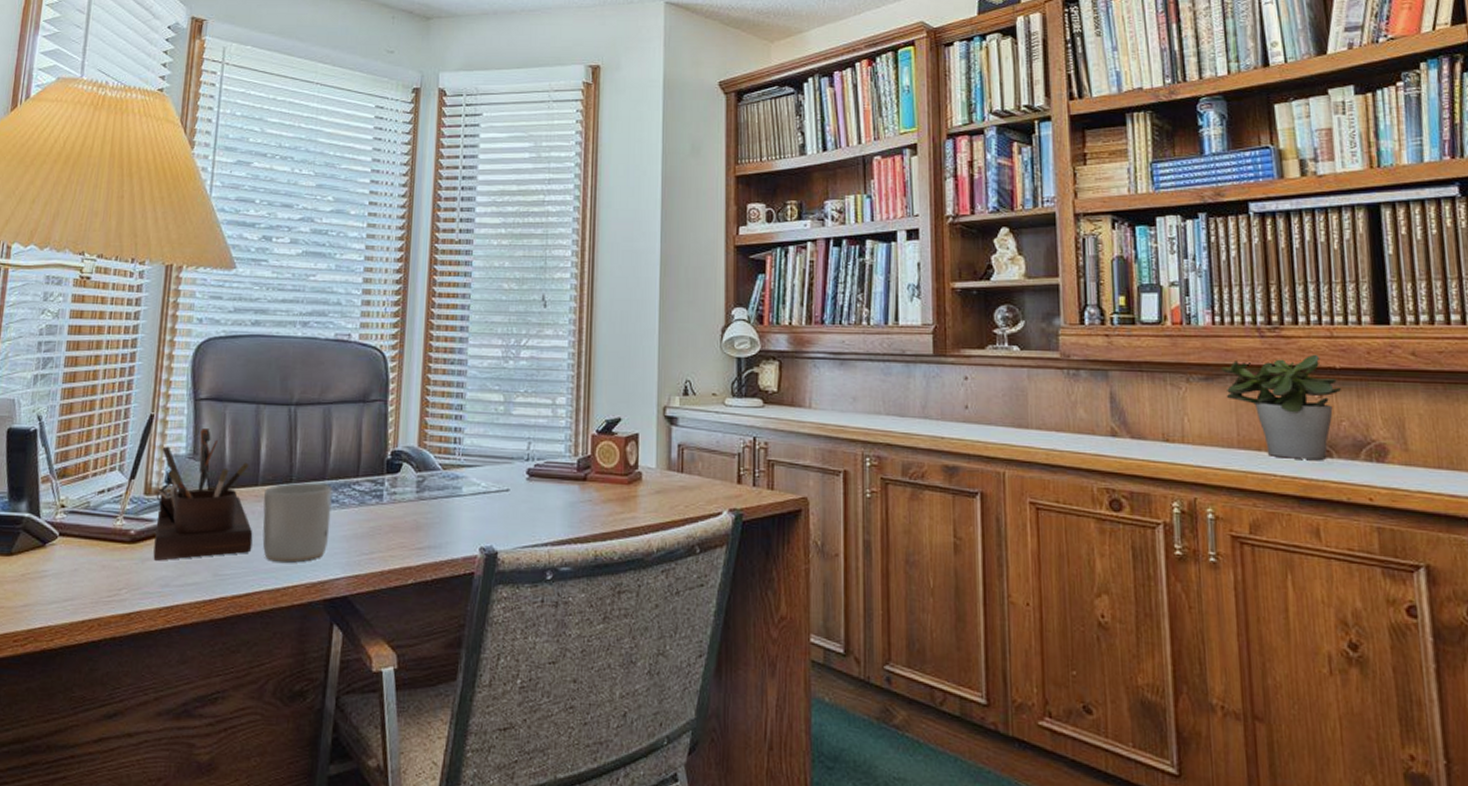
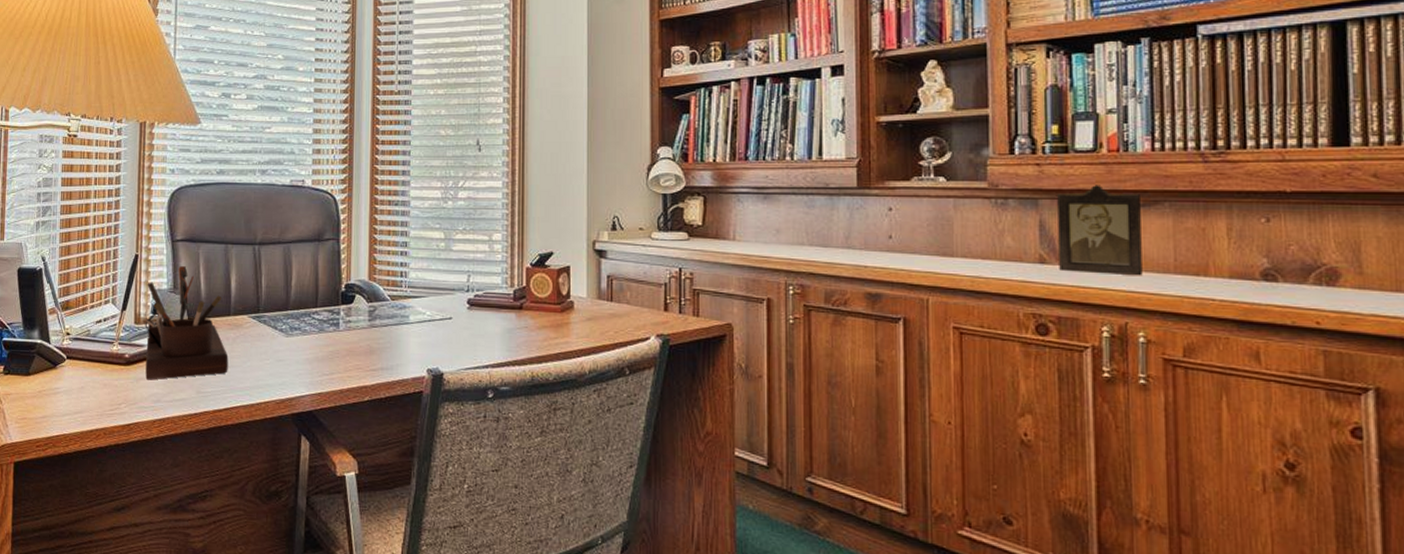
mug: present [262,482,333,563] -> none [235,312,295,382]
photo frame: none [1126,357,1209,451] -> present [1057,185,1143,276]
potted plant: present [1221,354,1341,460] -> none [1159,178,1291,284]

